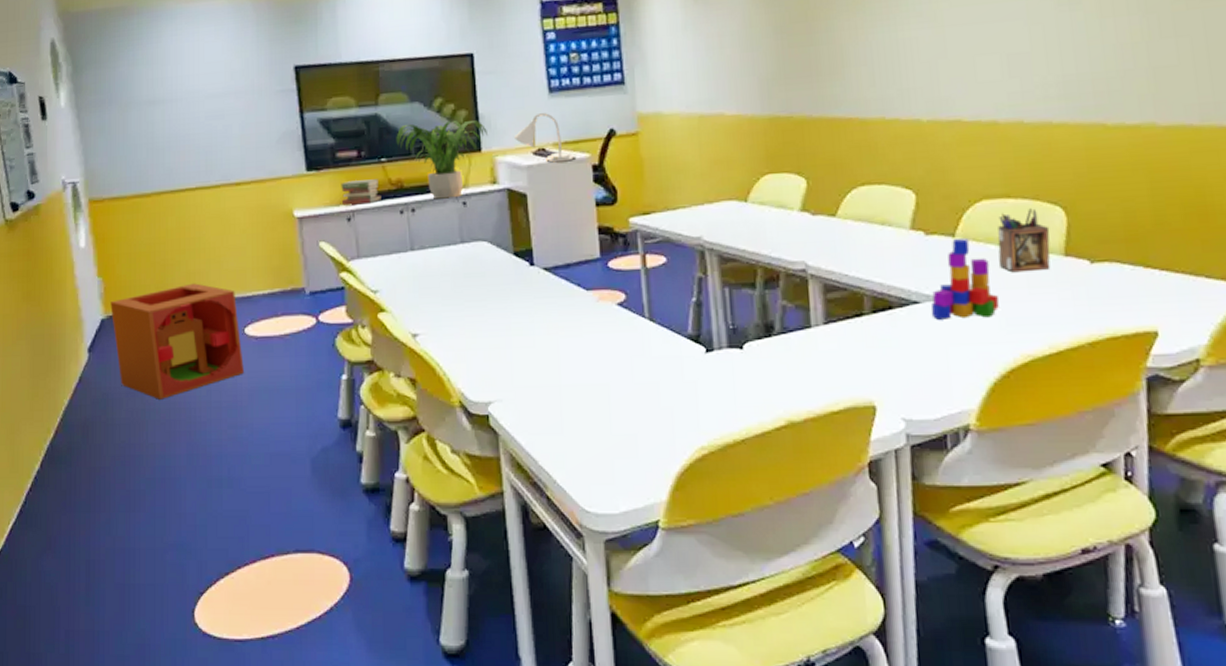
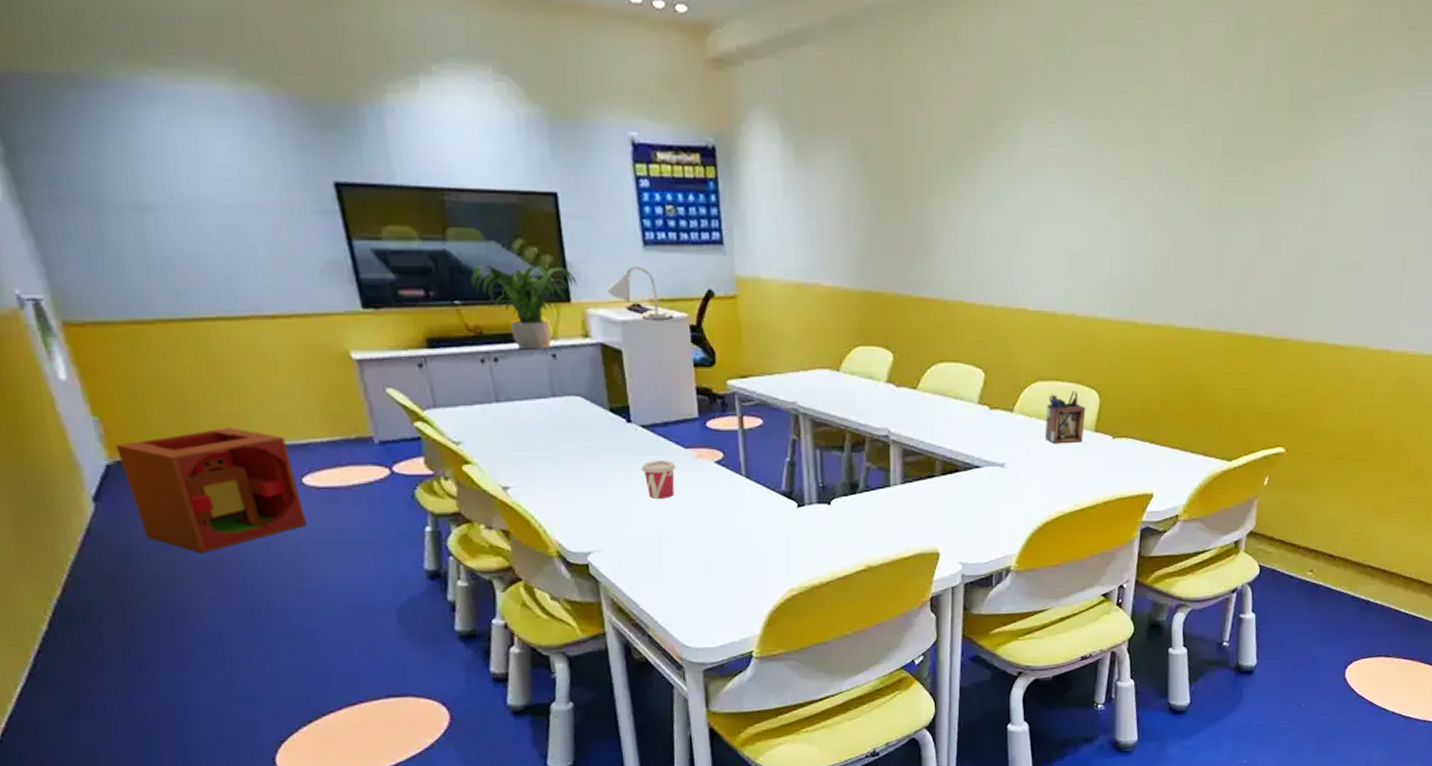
books: present [341,179,381,206] -> none [407,323,458,350]
cup: none [543,304,577,344] -> present [641,460,676,499]
toy blocks: present [930,238,999,320] -> none [989,414,1041,482]

